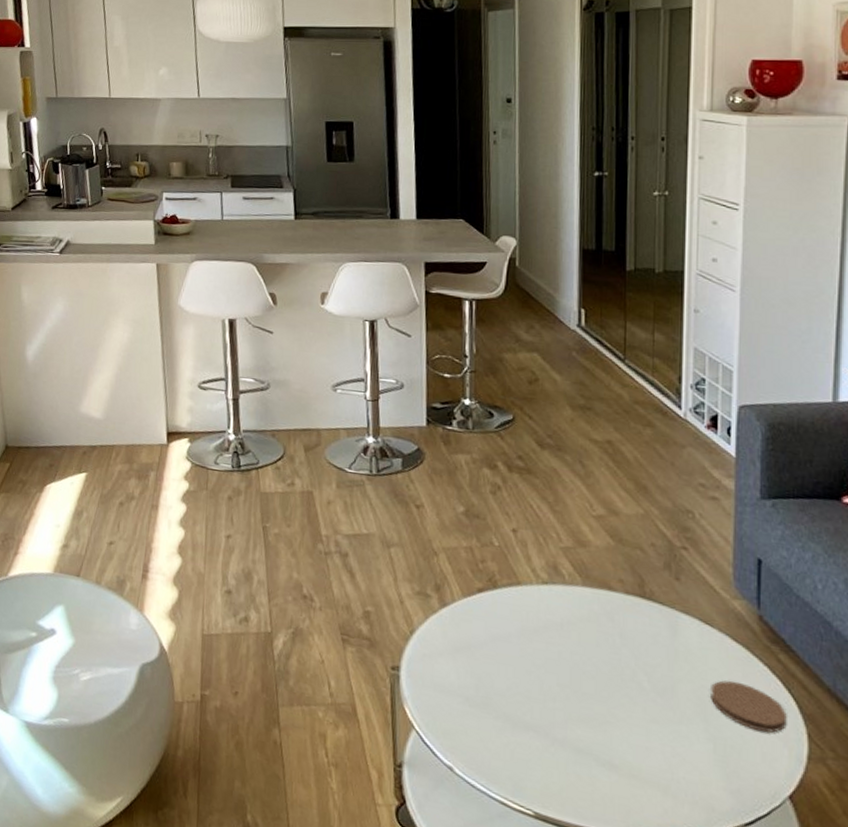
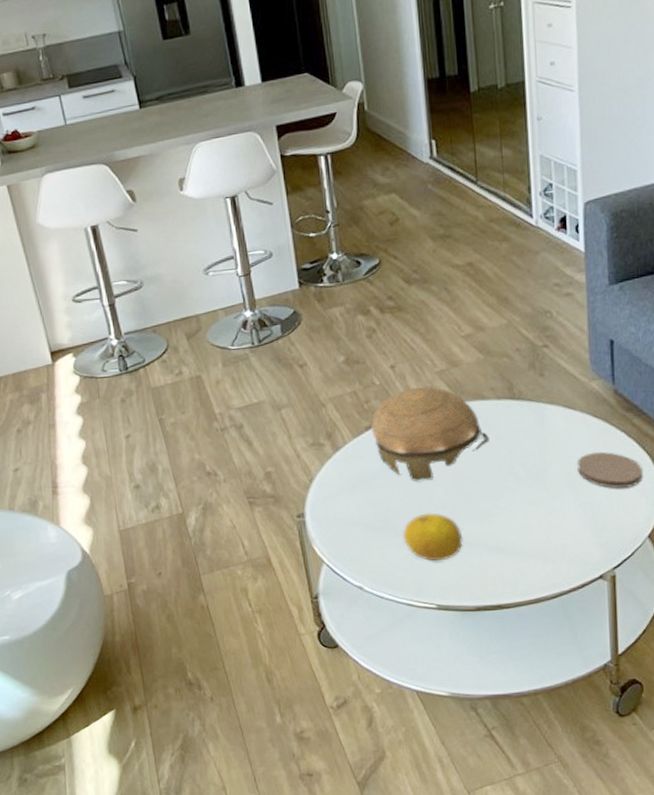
decorative bowl: none [484,557,613,666] -> present [371,386,489,481]
fruit: none [503,701,572,762] -> present [402,513,463,561]

